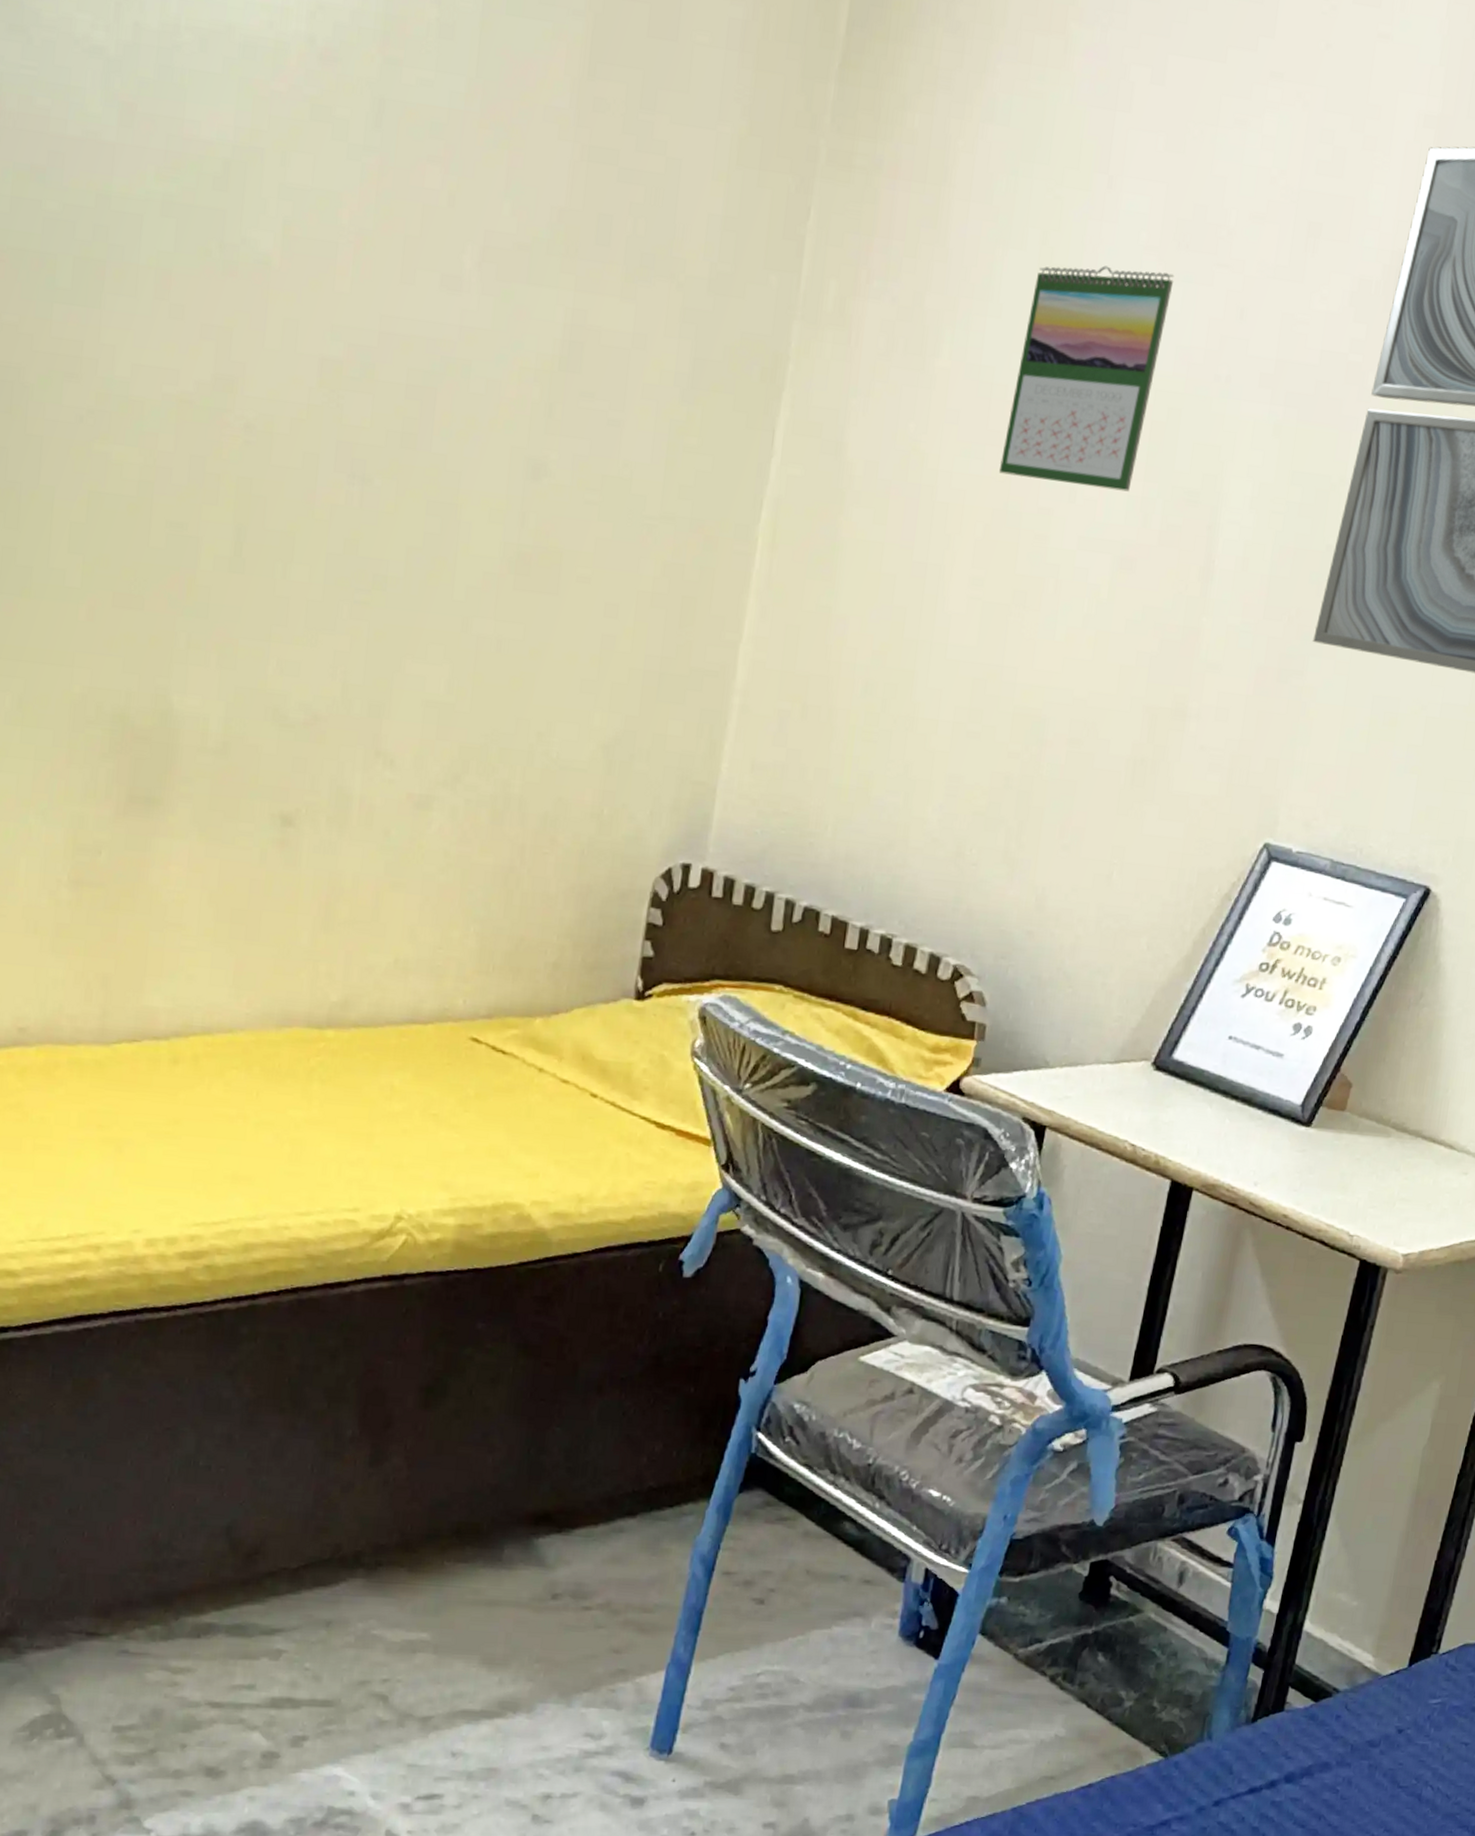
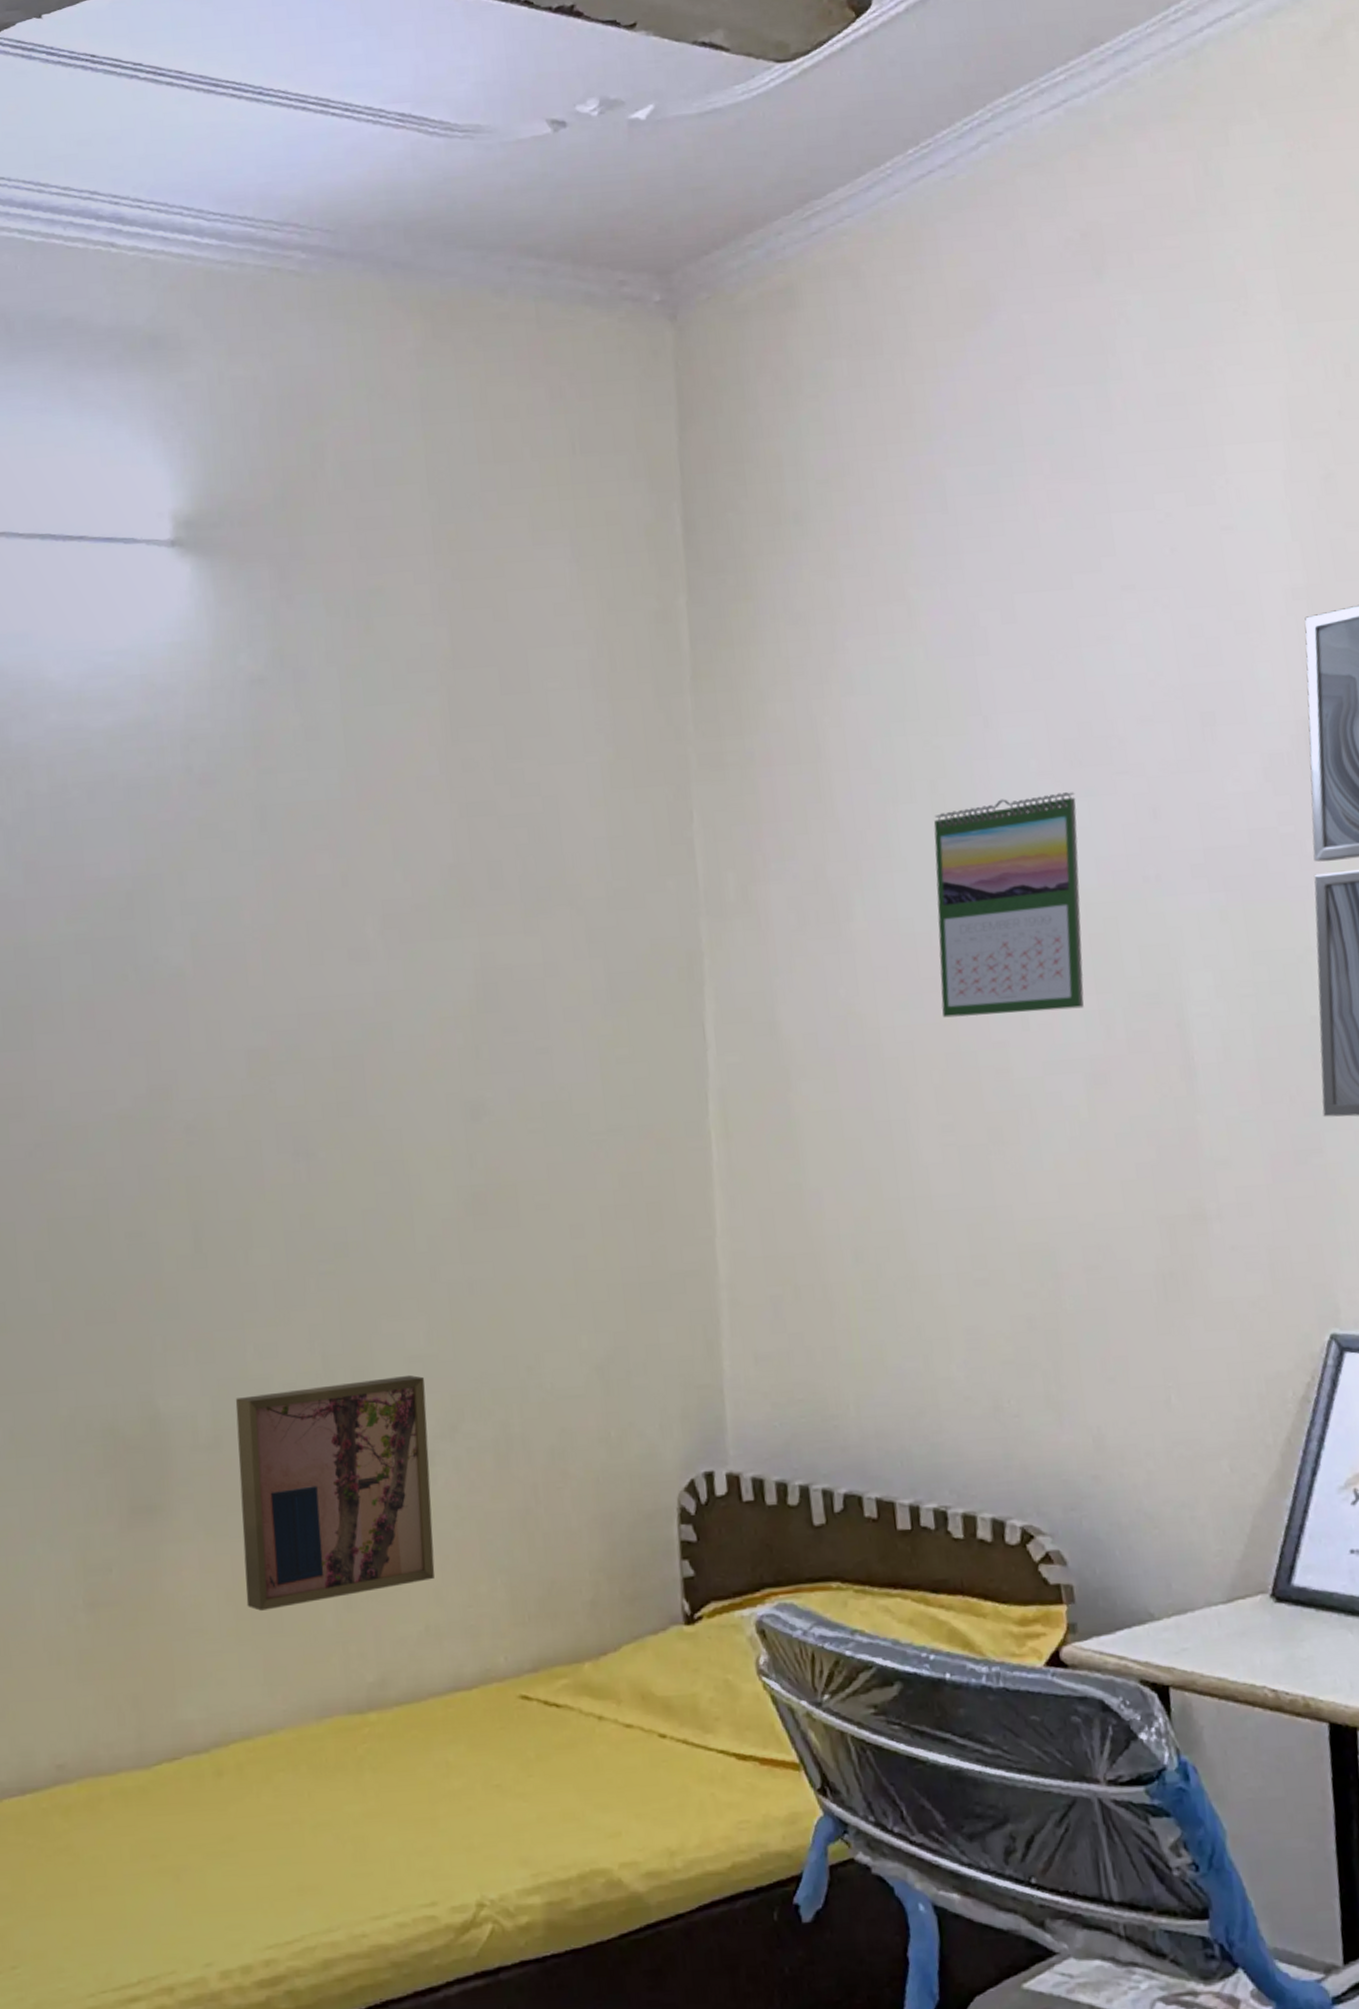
wall art: none [228,709,438,918] -> present [235,1374,435,1611]

